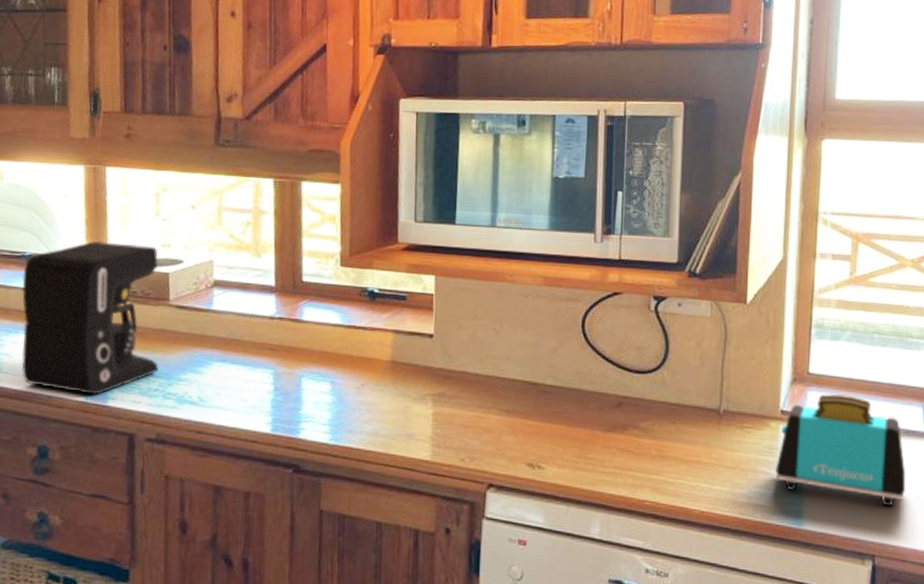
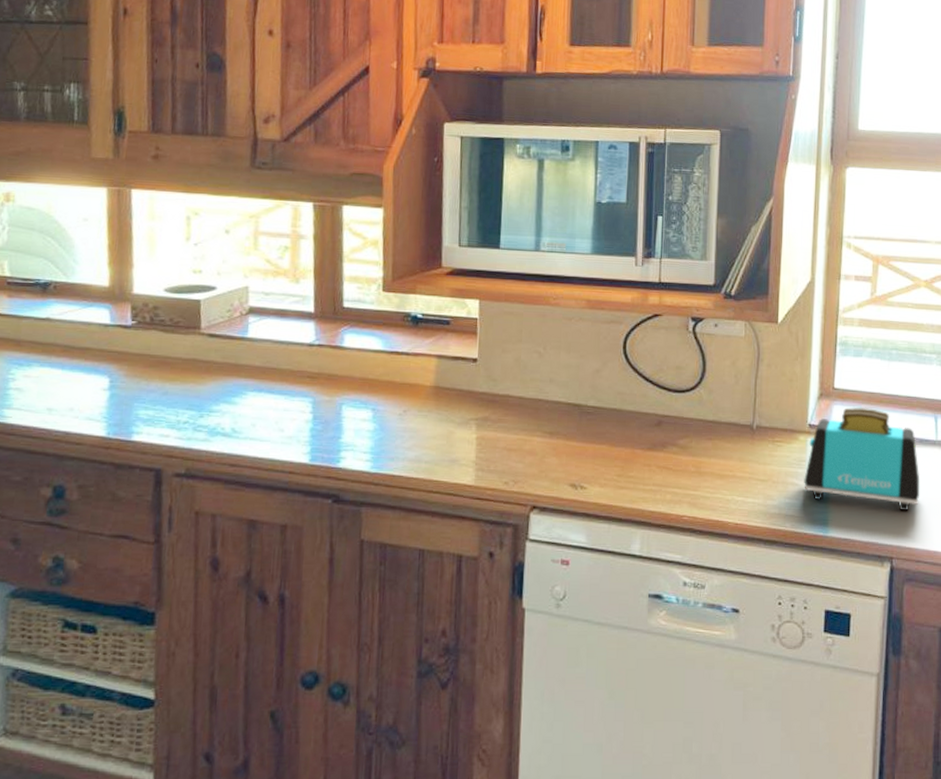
coffee maker: present [21,240,159,395] -> none [34,267,189,429]

